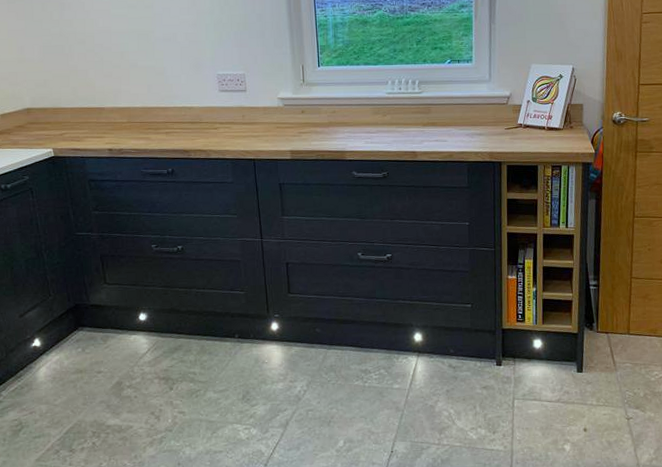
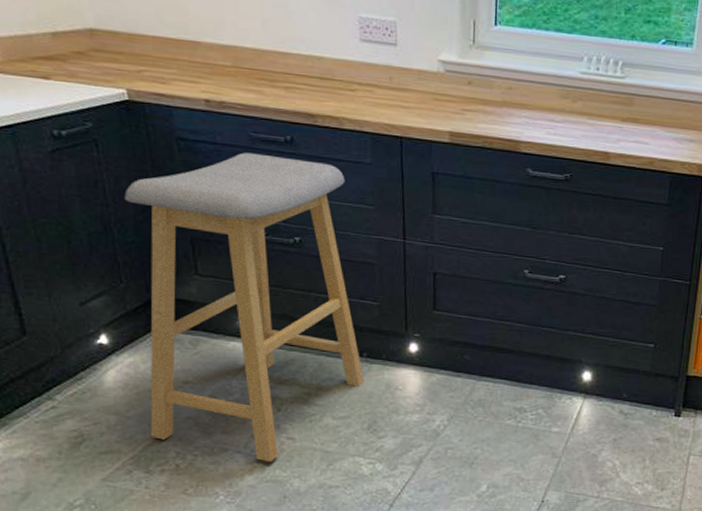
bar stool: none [52,184,238,435] -> present [124,152,365,462]

